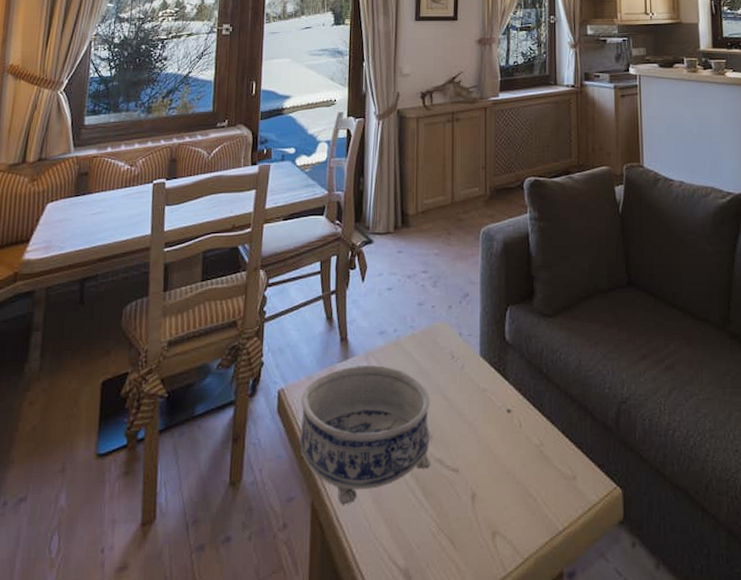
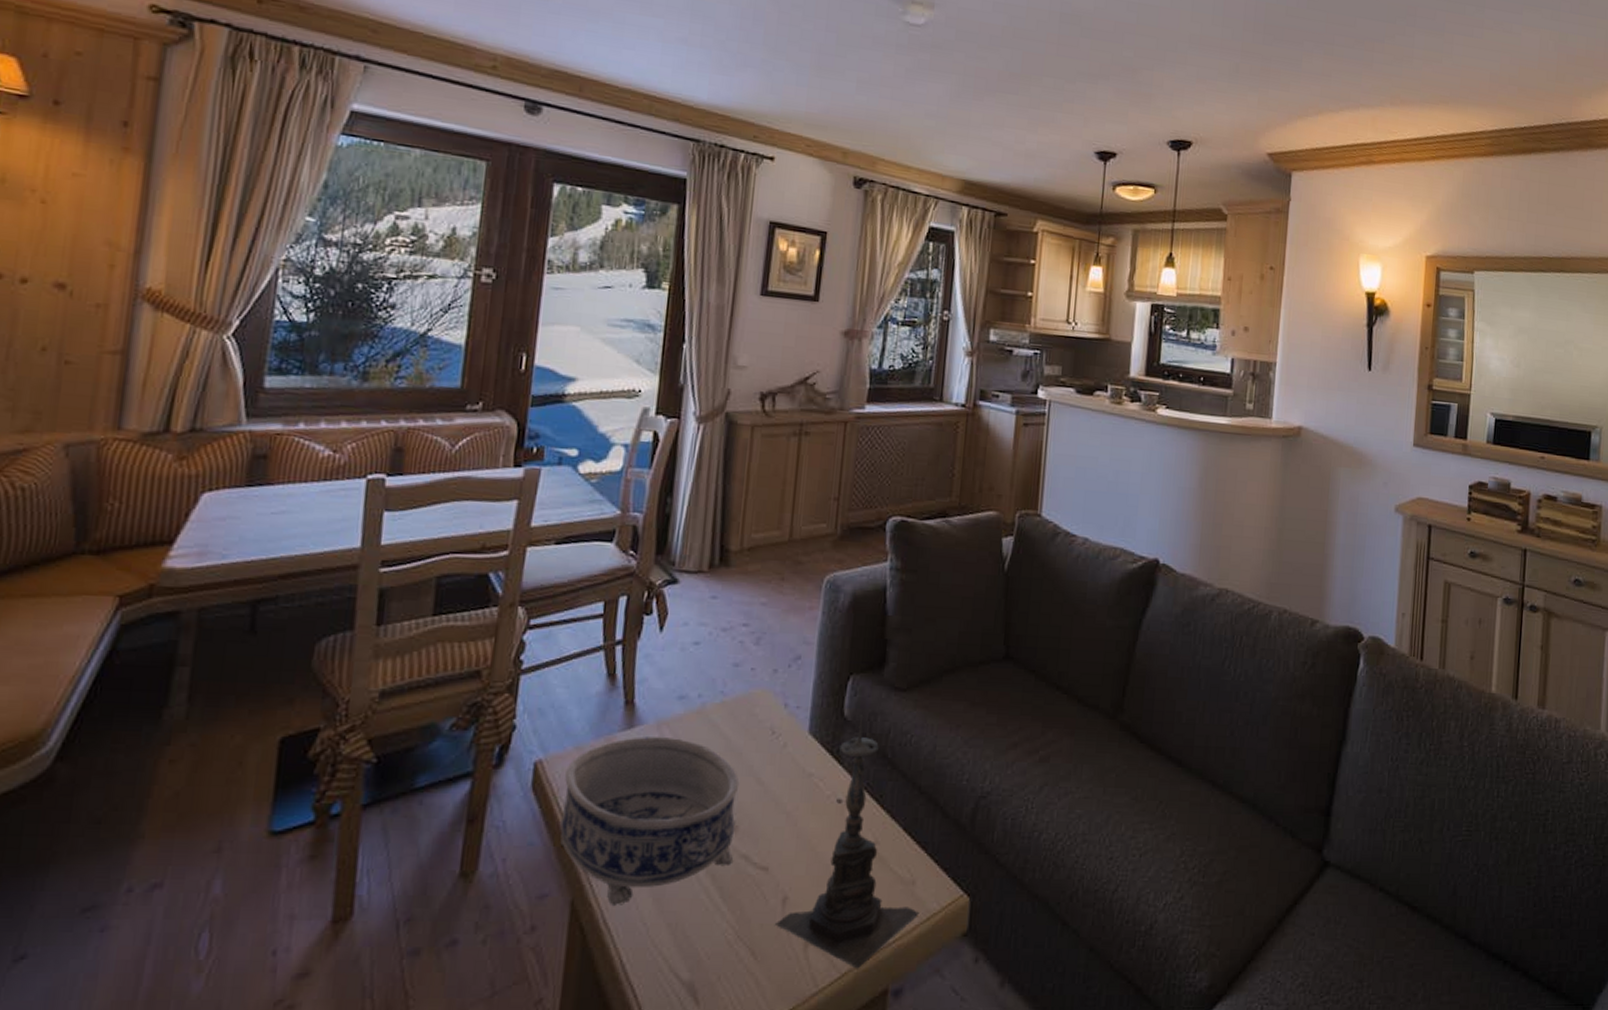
candle holder: none [468,338,582,555] -> present [776,715,920,969]

